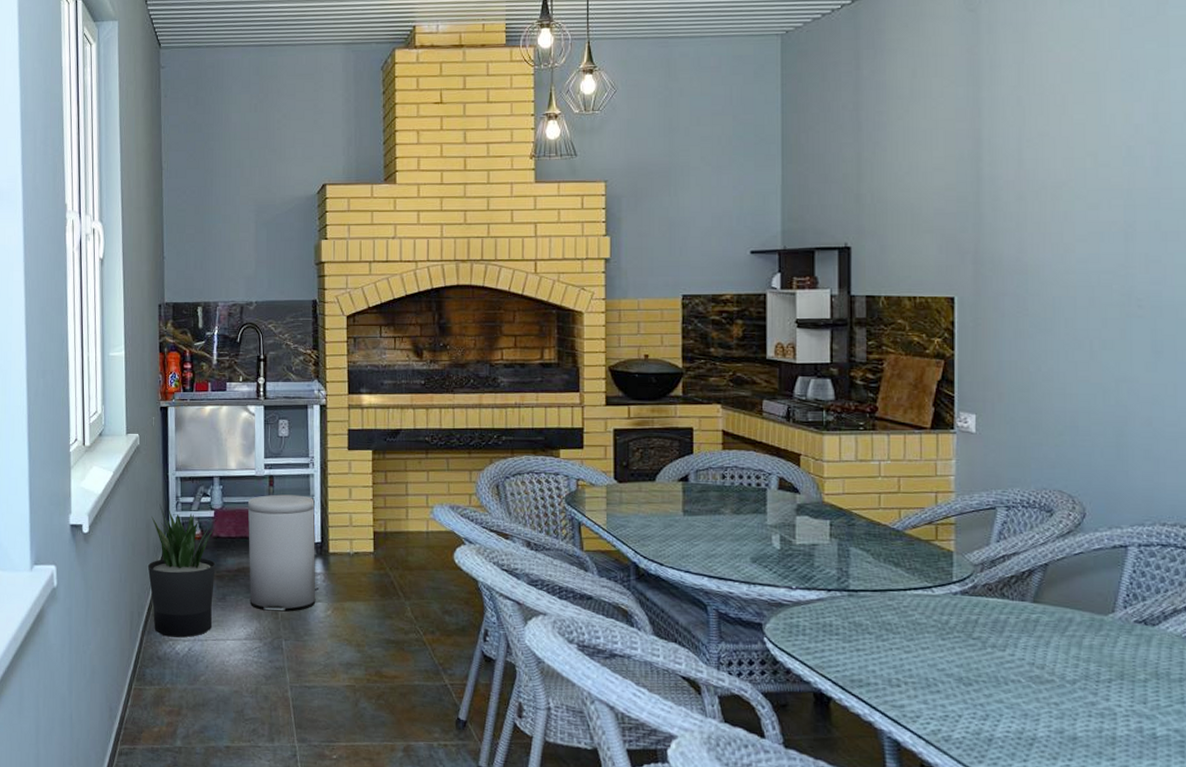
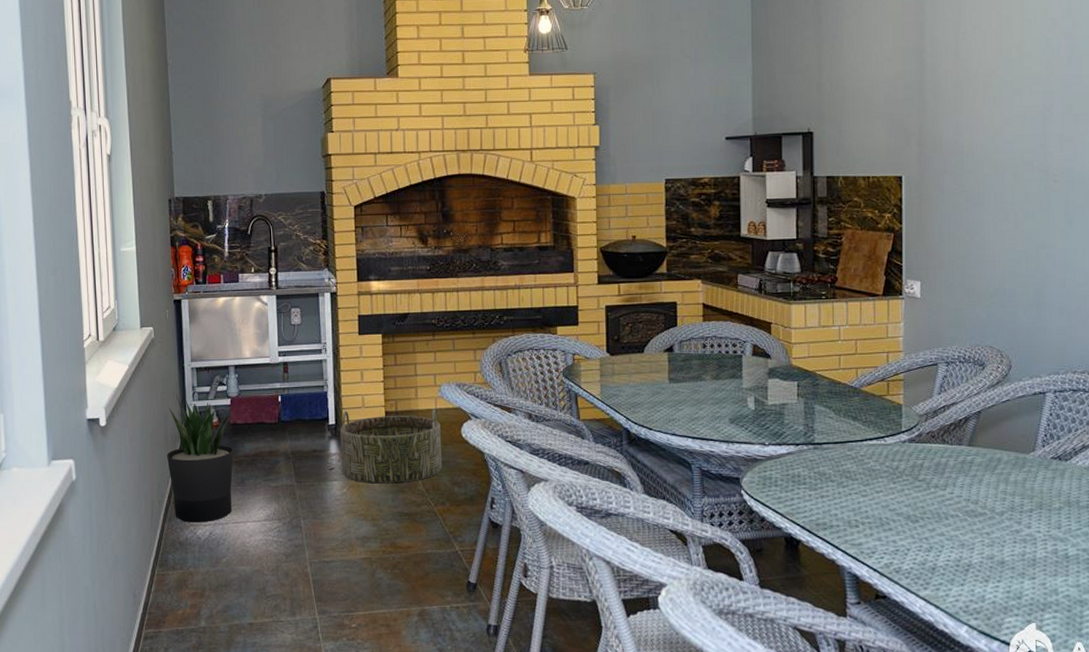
pedal bin: present [247,494,316,612] -> none [263,380,332,492]
basket: none [326,529,433,609] -> present [340,409,442,484]

